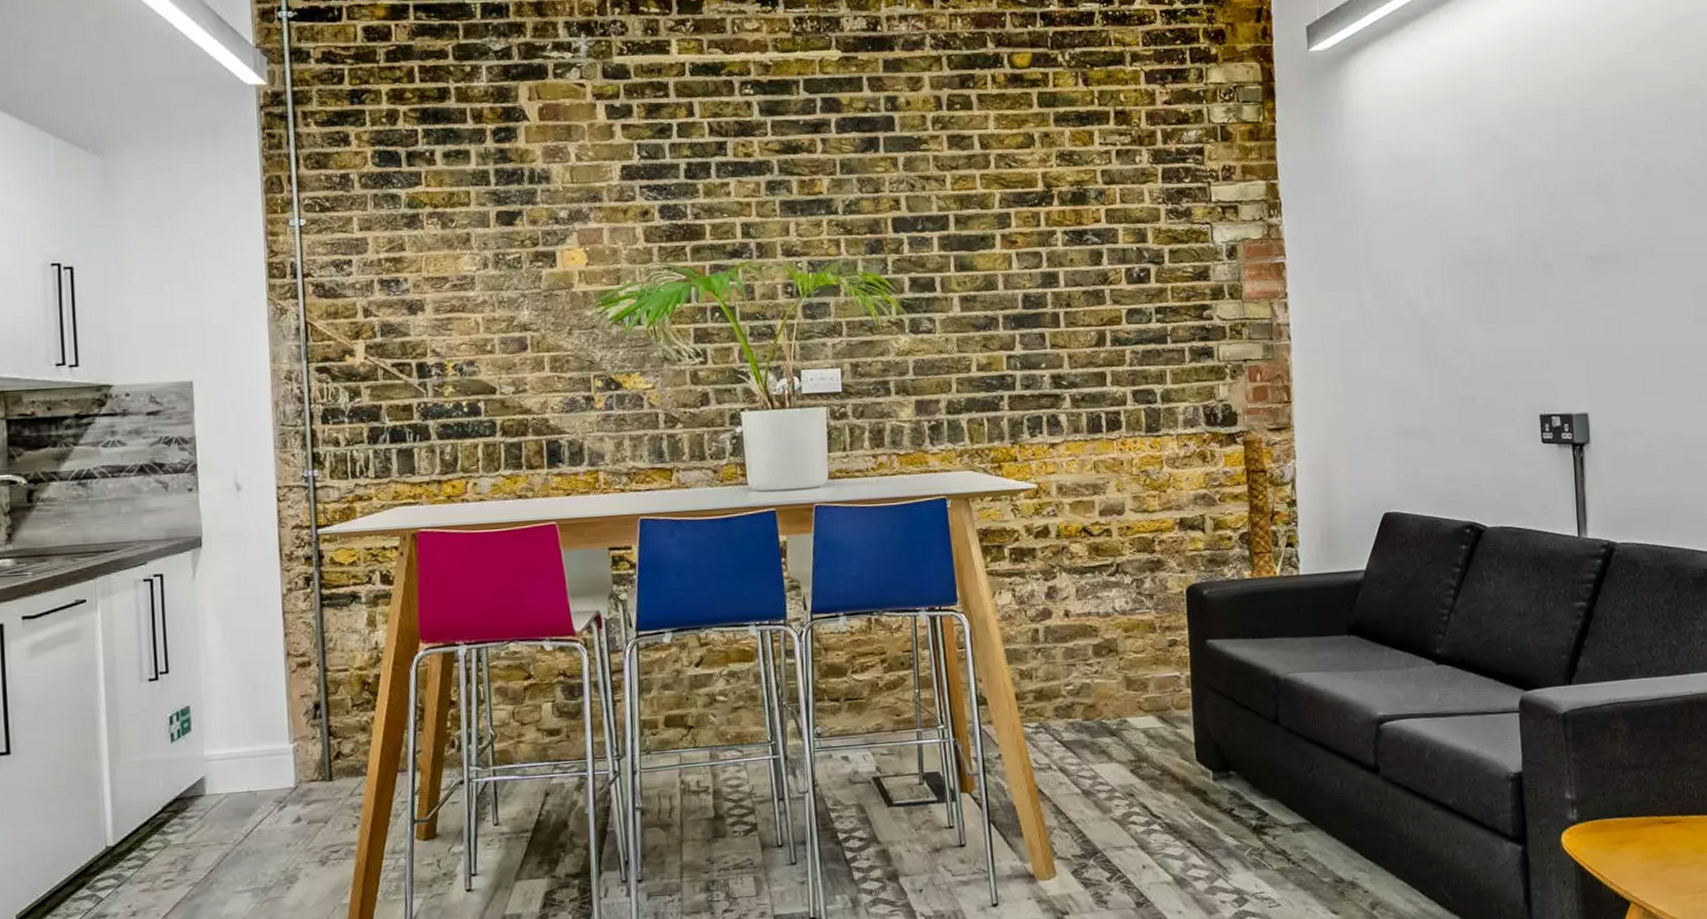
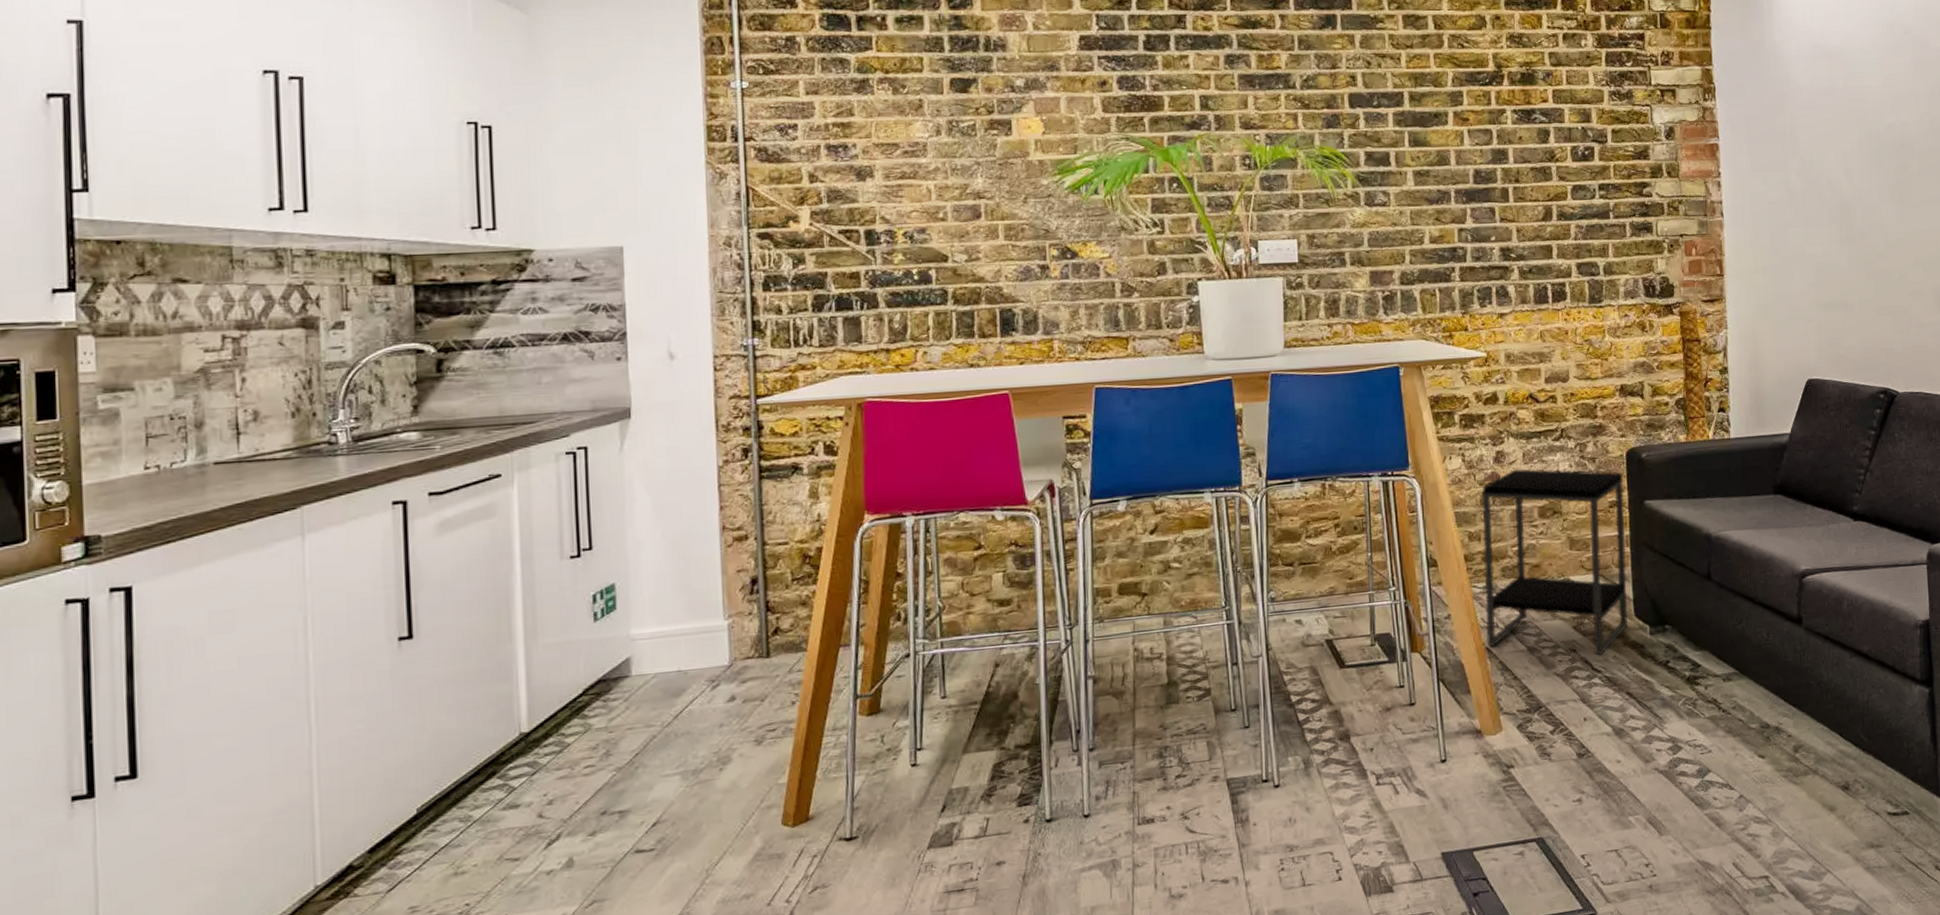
side table: none [1032,604,1190,801] -> present [1481,468,1629,655]

